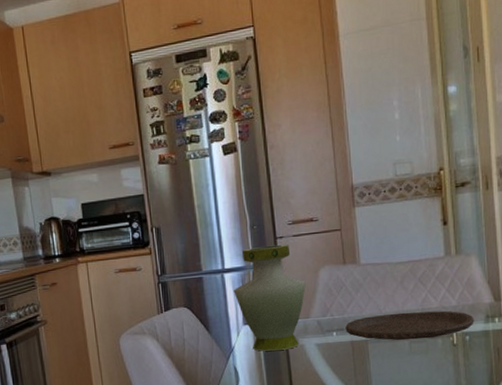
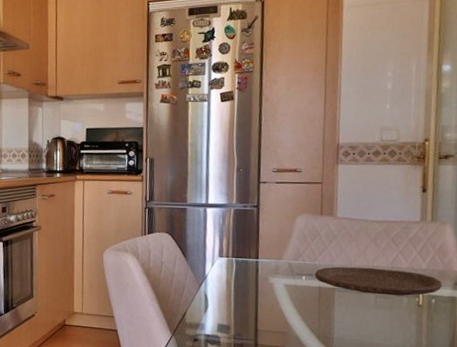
vase: present [233,244,306,351] -> none [213,188,283,286]

